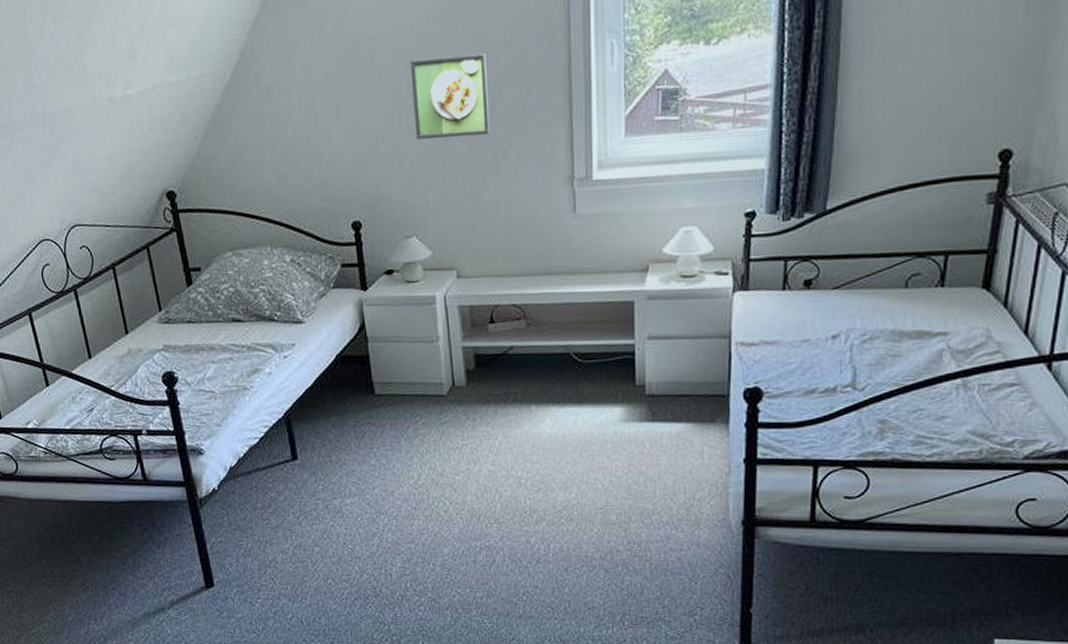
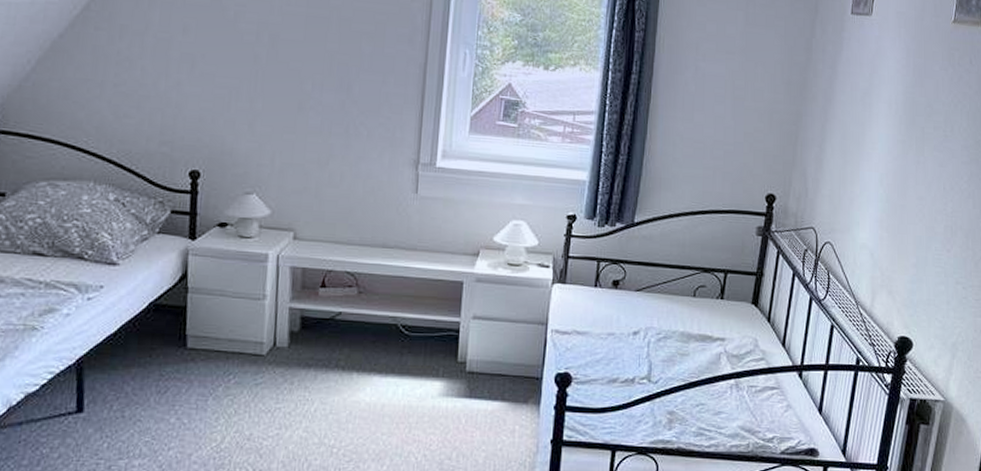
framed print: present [410,52,491,140] -> none [270,31,349,110]

